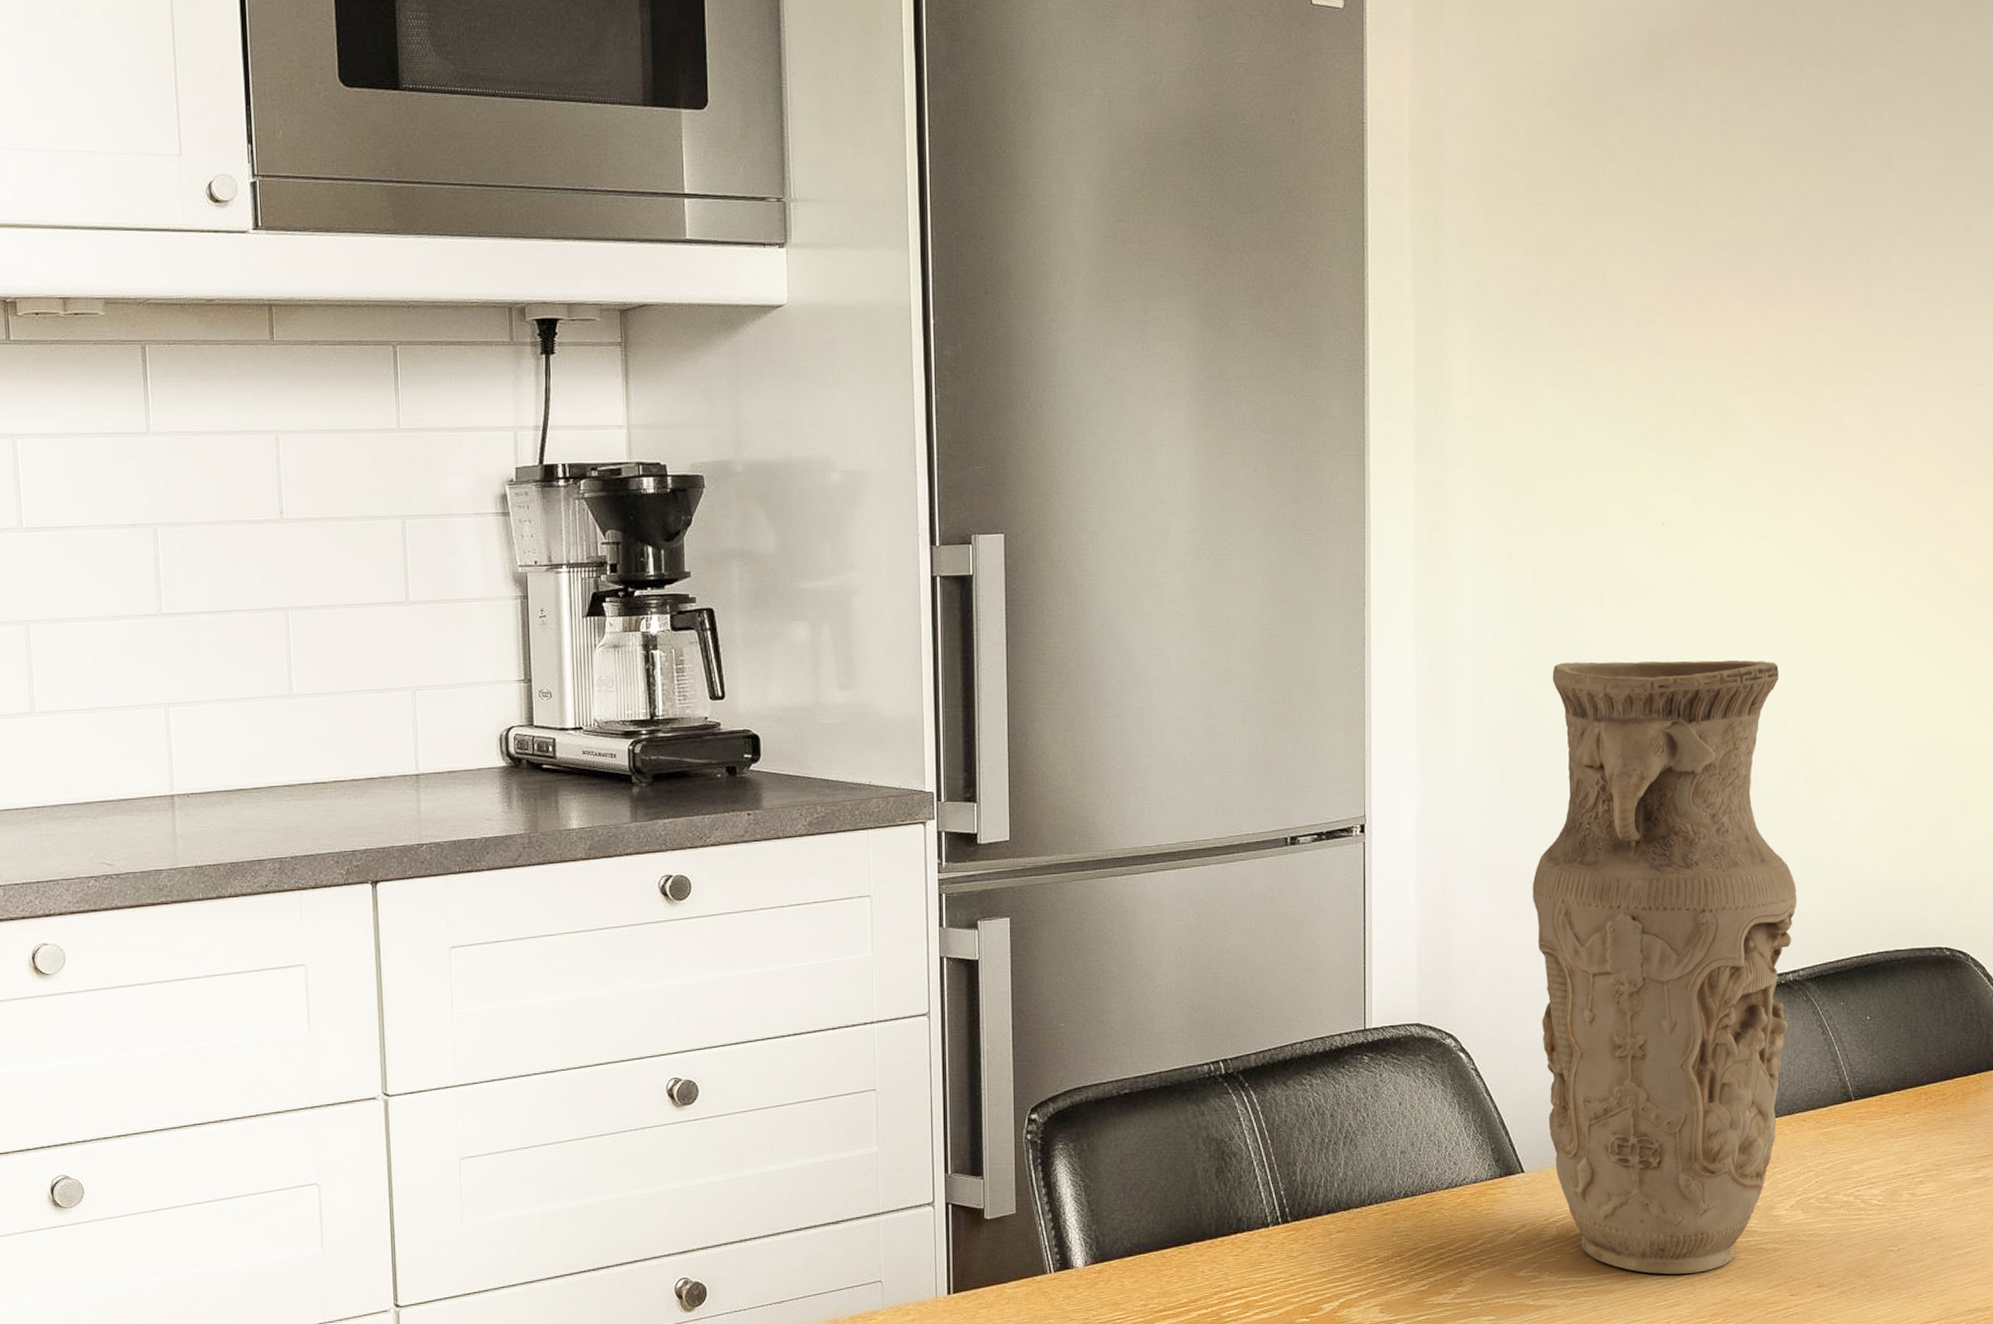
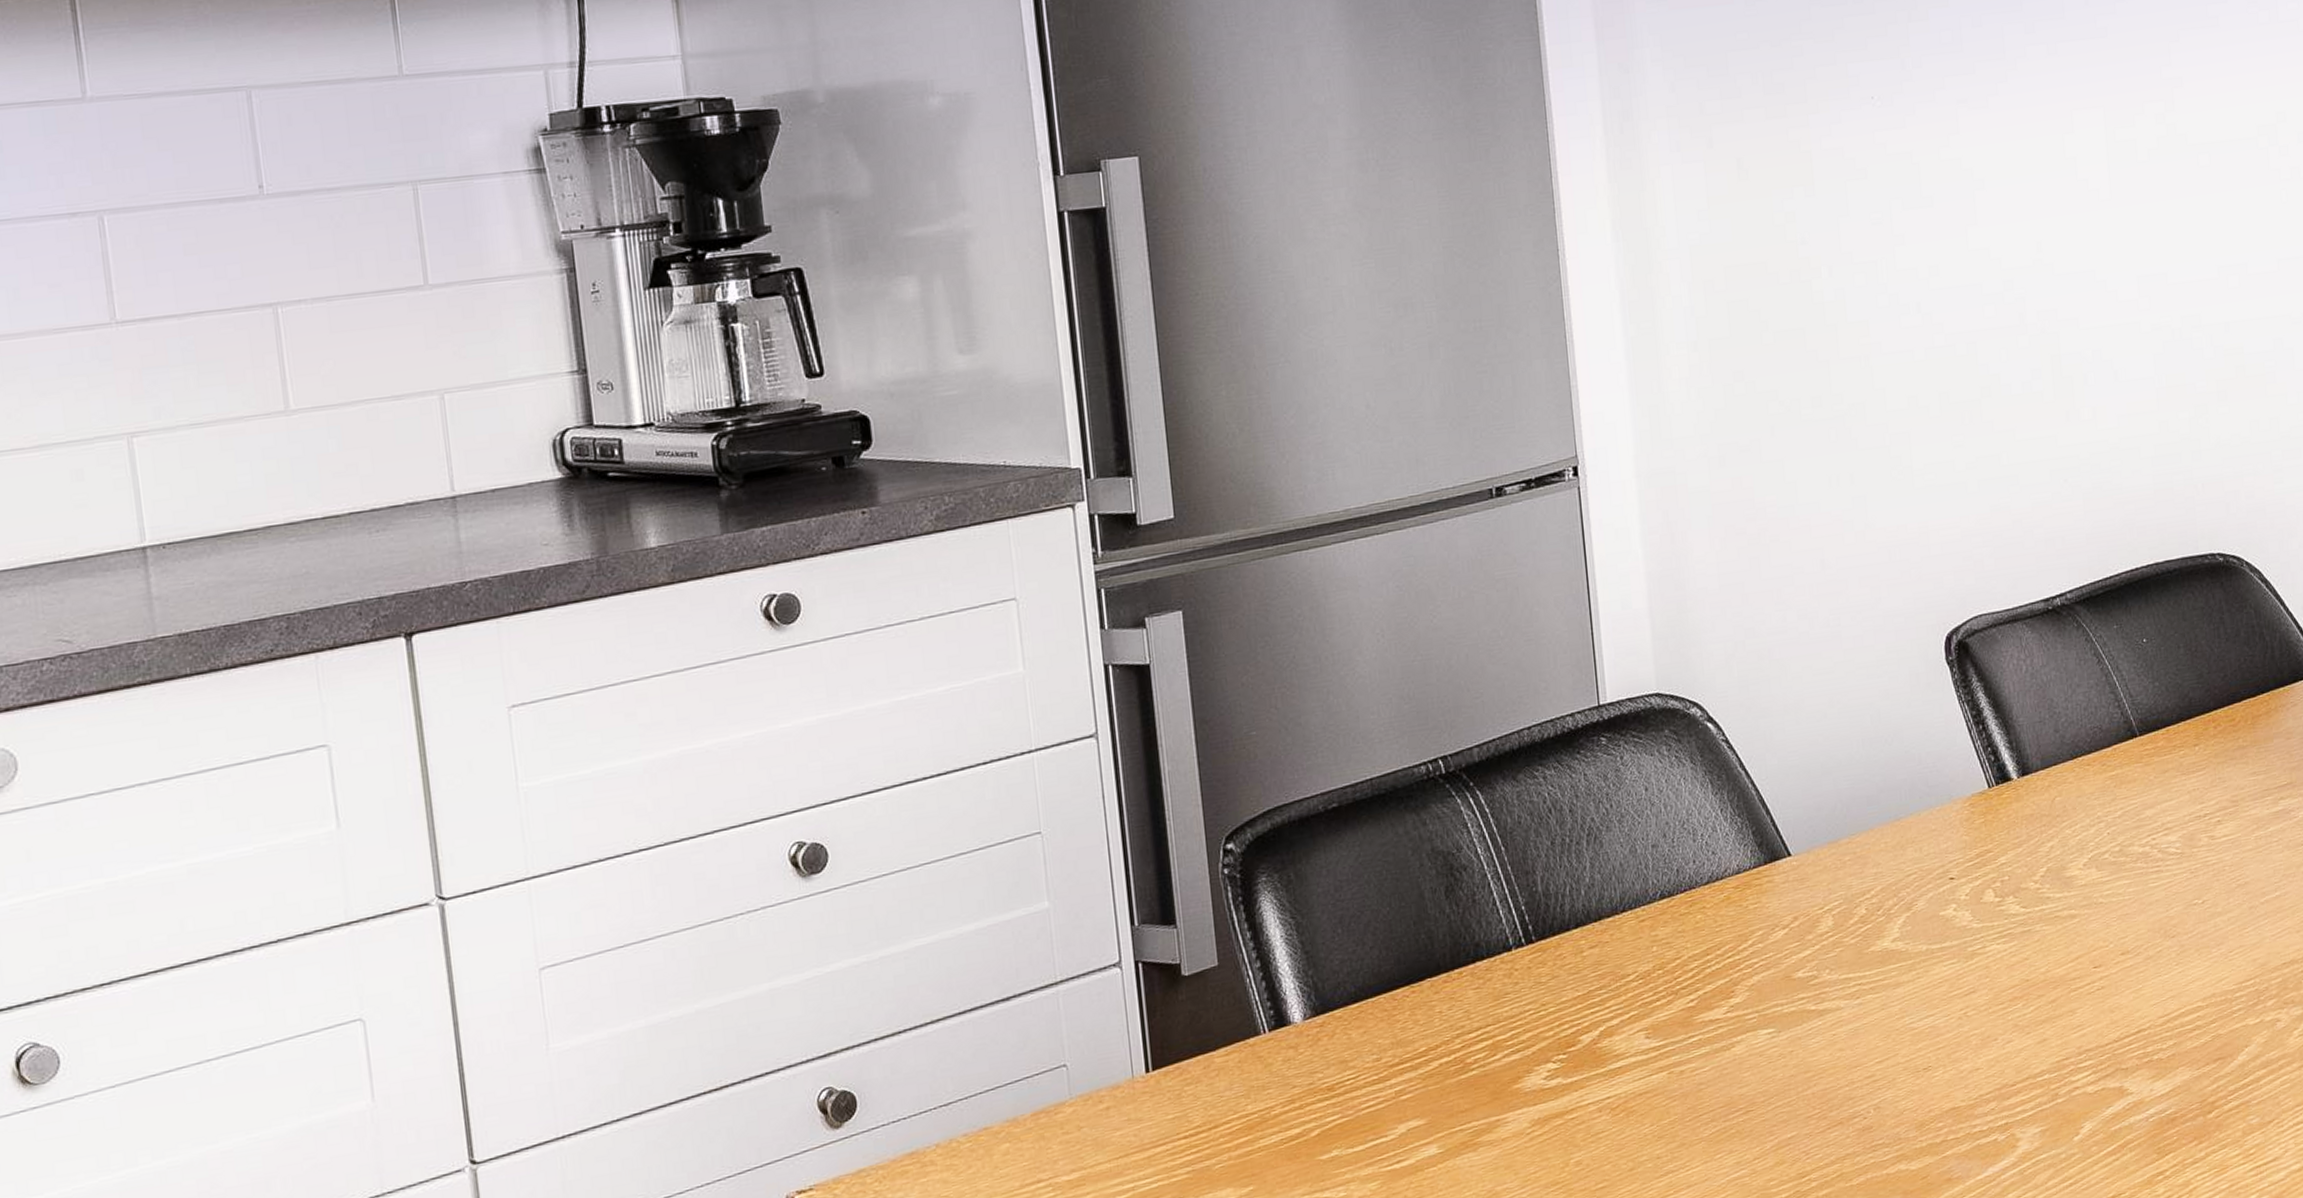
vase: present [1532,660,1798,1275] -> none [1768,245,2061,959]

